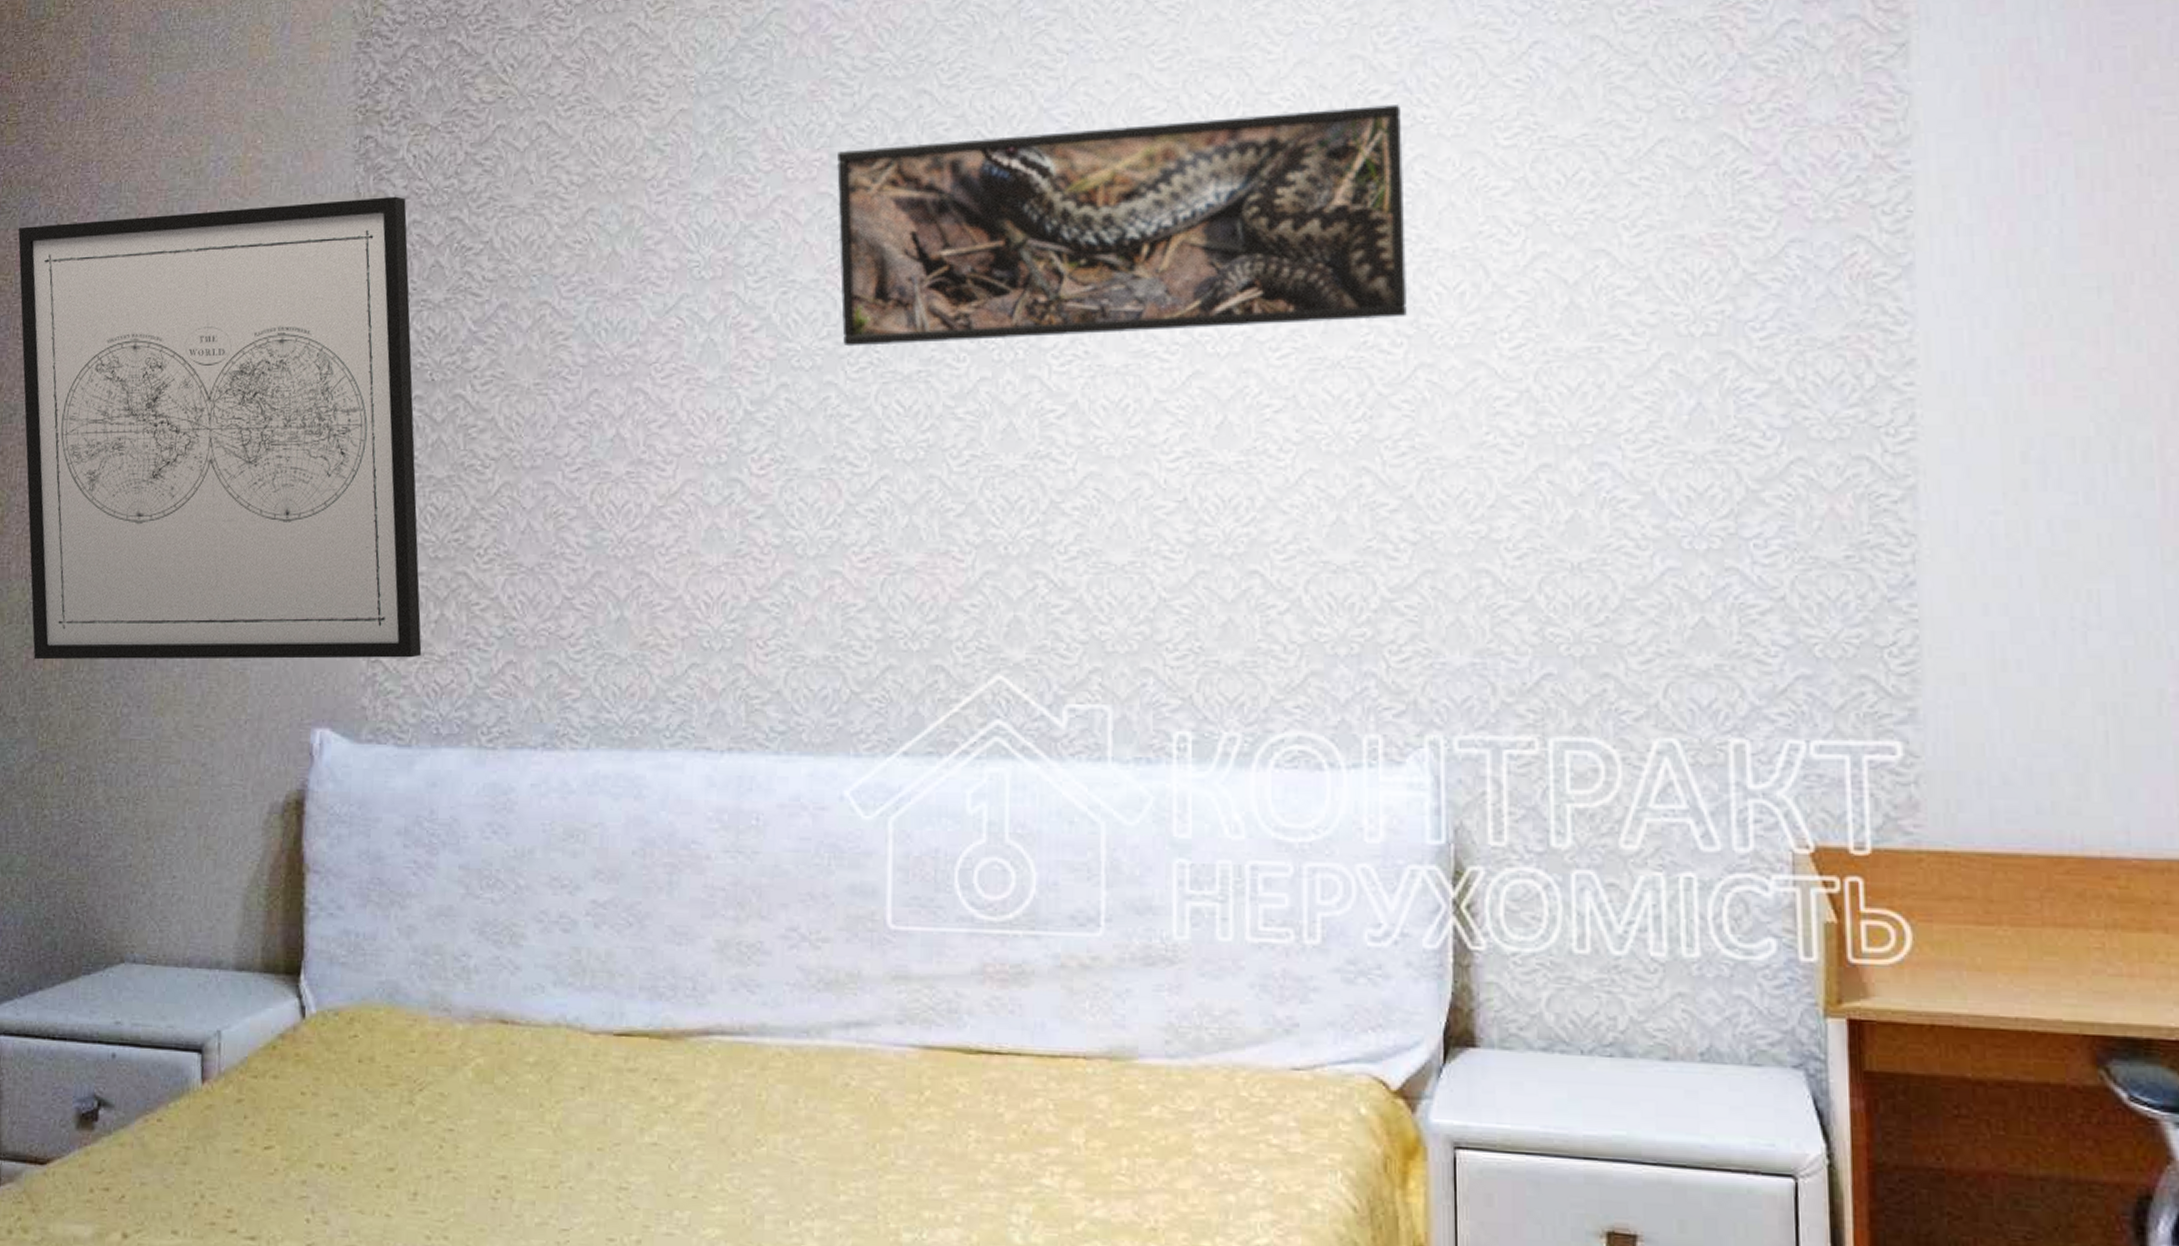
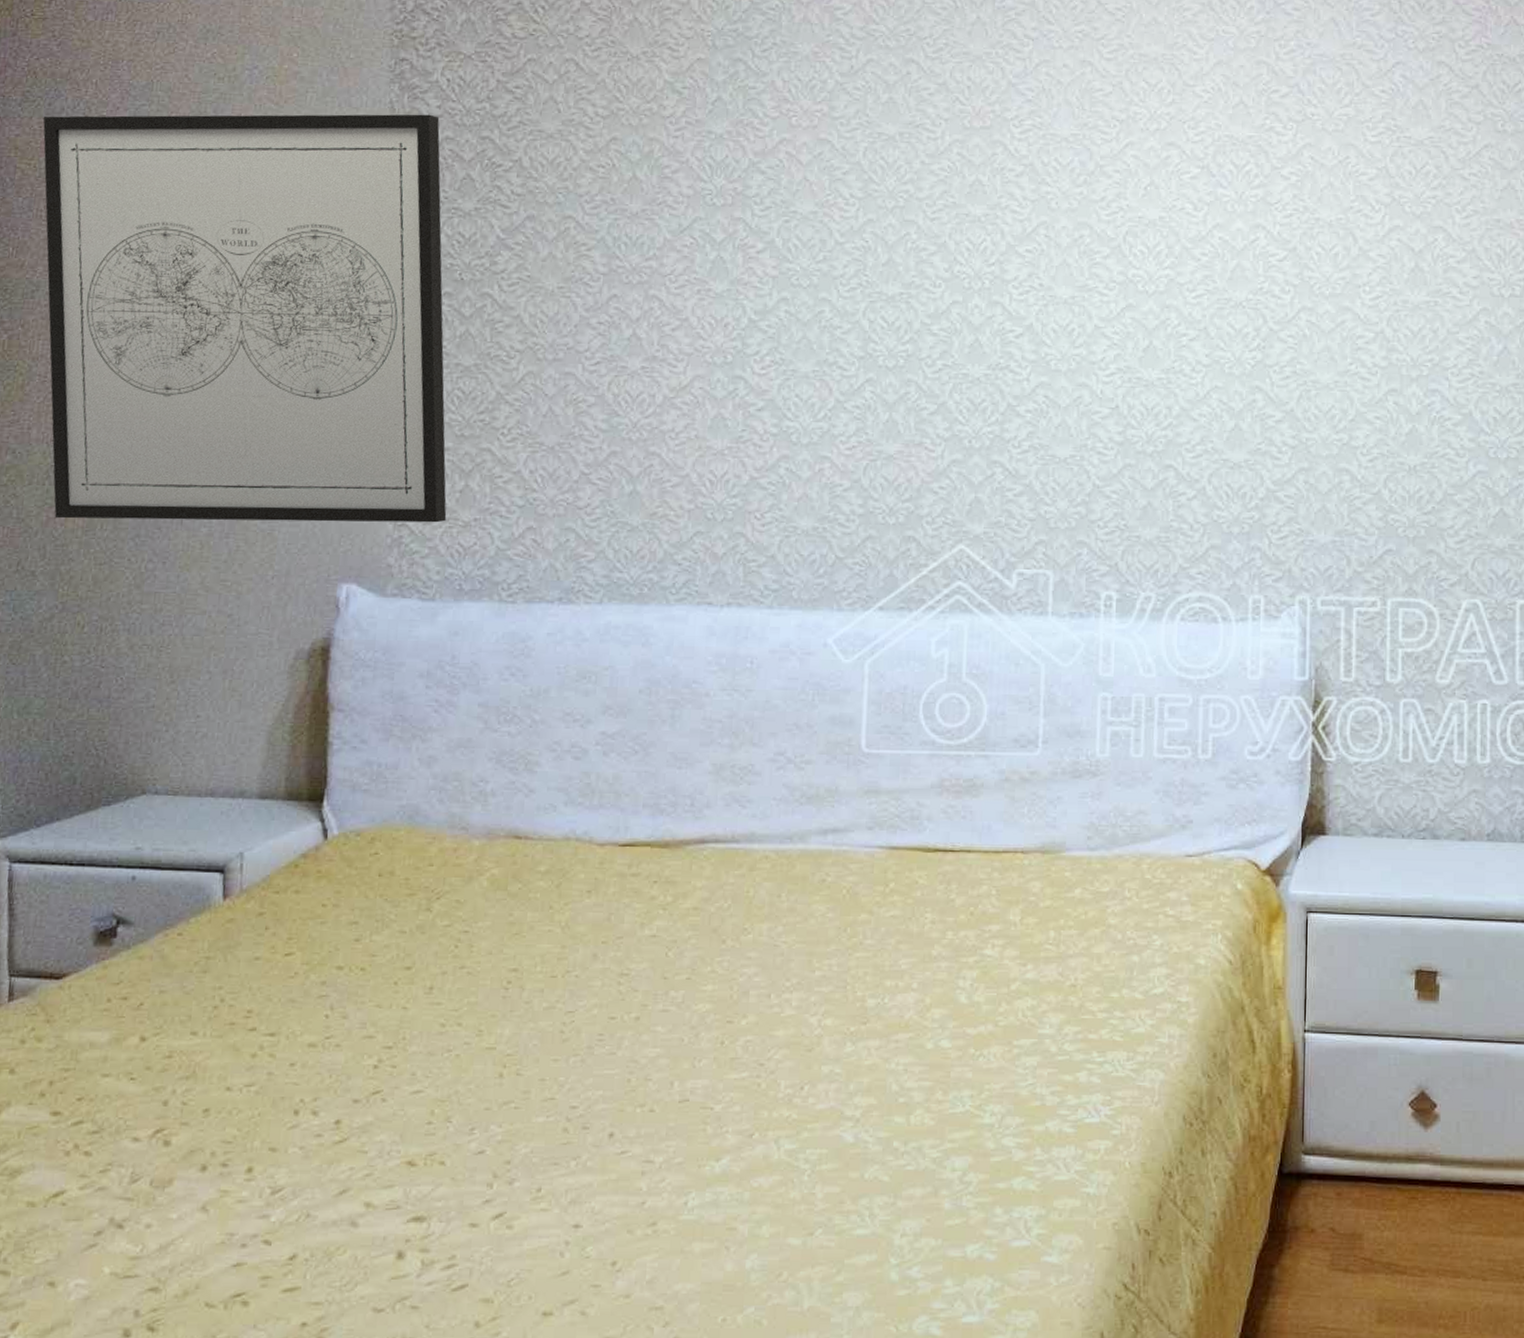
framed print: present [837,105,1408,347] -> none [835,102,1296,271]

